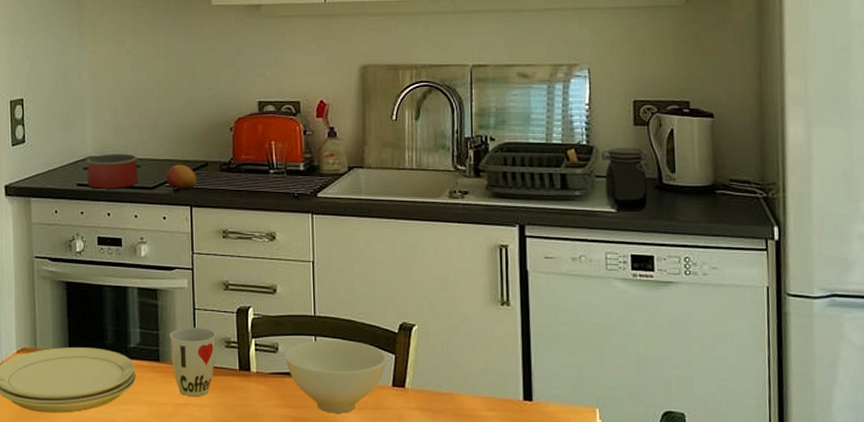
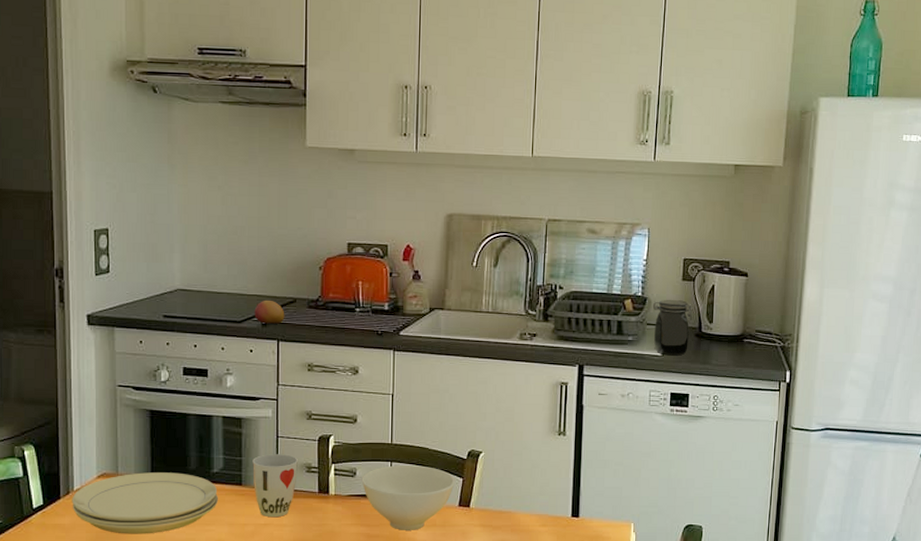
cooking pot: present [82,153,142,189] -> none [169,287,231,321]

